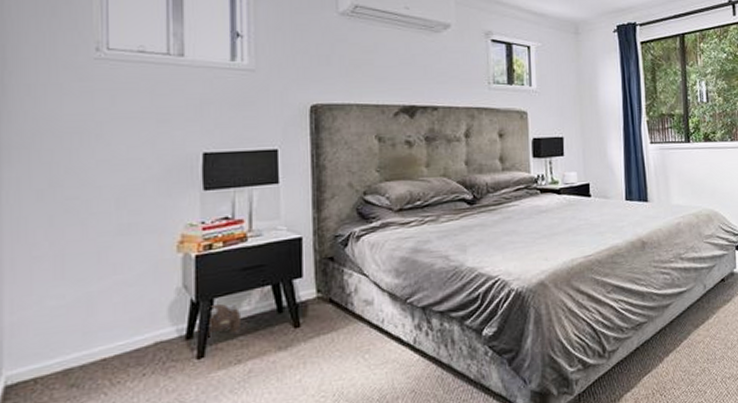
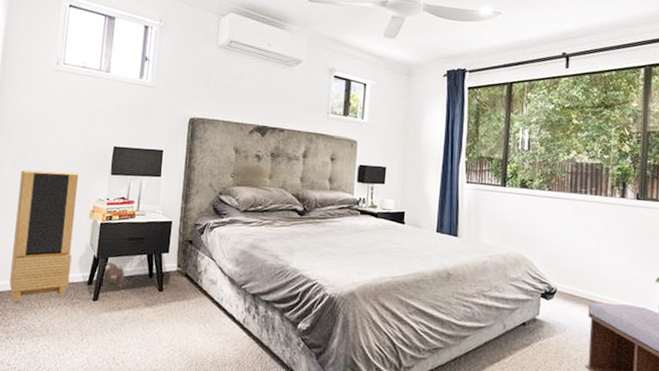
storage cabinet: none [53,194,156,386] -> present [9,169,78,302]

